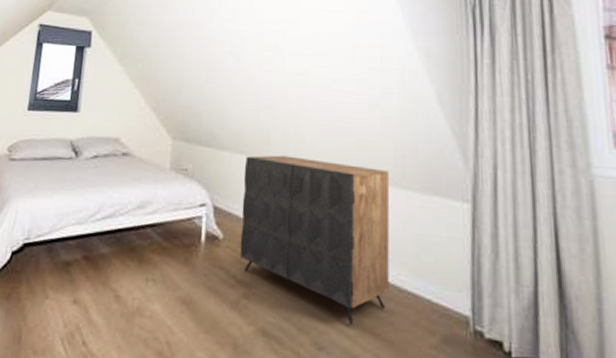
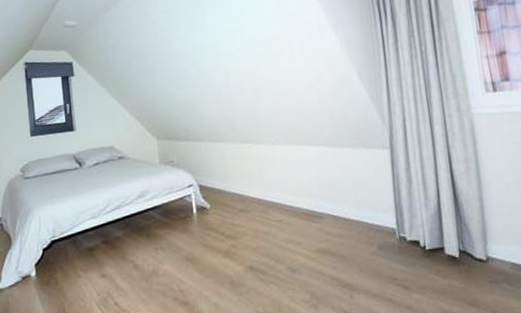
dresser: present [240,155,389,325] -> none [218,135,338,251]

